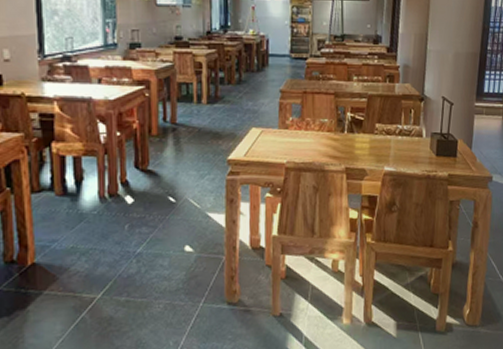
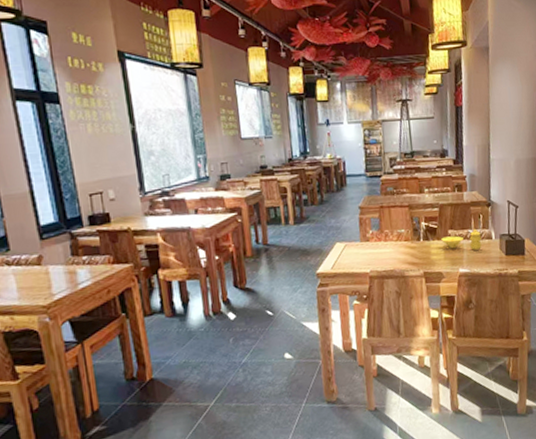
condiment set: none [367,125,411,148] -> present [441,229,482,250]

